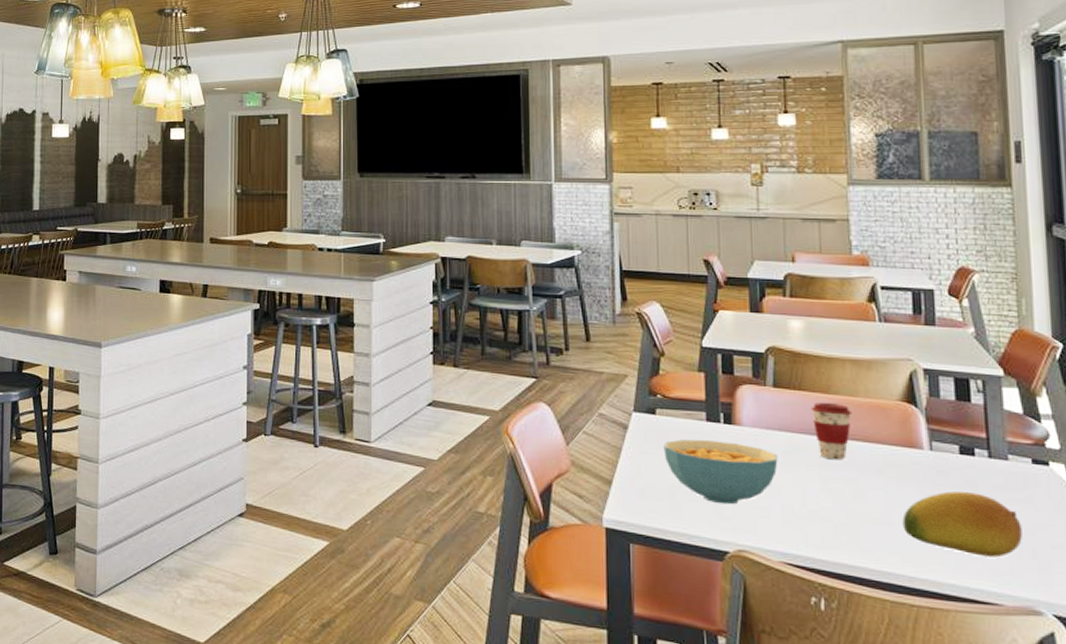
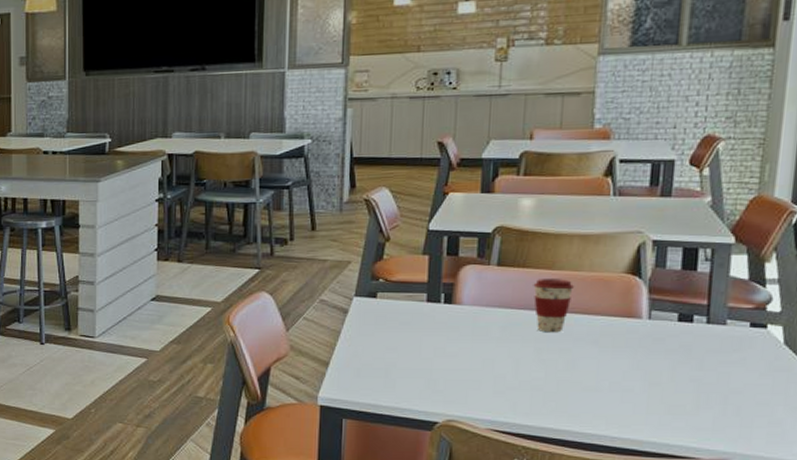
cereal bowl: present [663,439,778,505] -> none [382,320,495,379]
fruit: present [902,491,1022,558] -> none [611,357,730,416]

